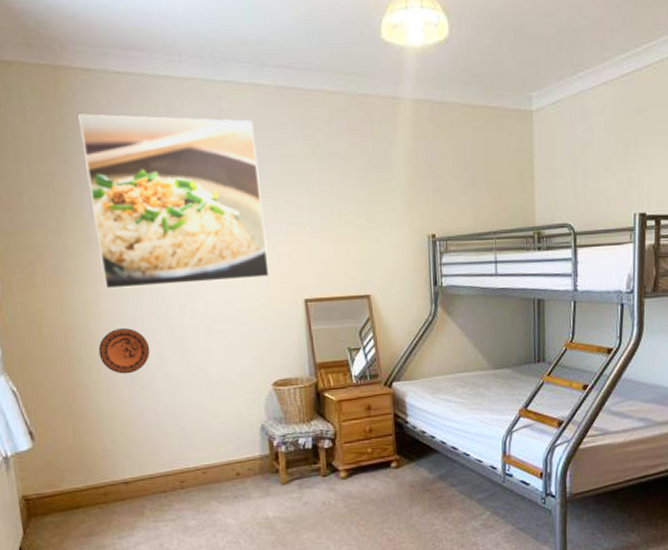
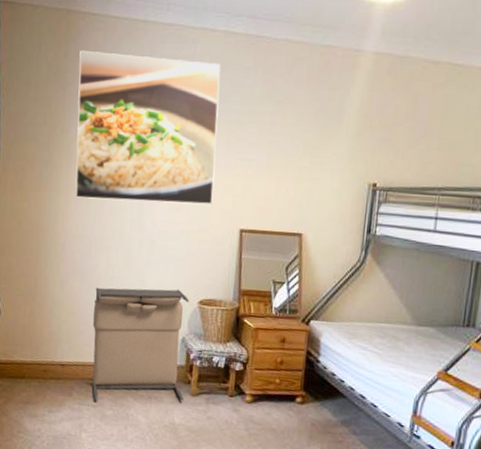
decorative plate: present [98,328,151,374] -> none [61,232,102,272]
laundry hamper: none [150,374,275,516] -> present [92,287,189,402]

